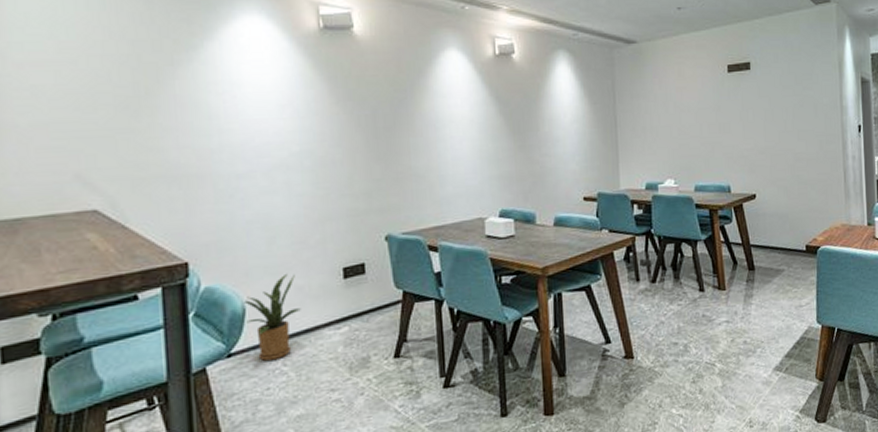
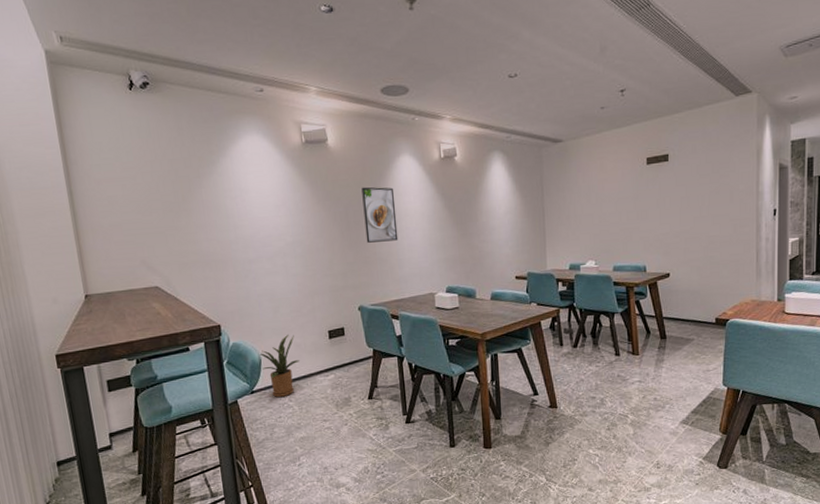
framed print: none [395,85,441,155] -> present [361,187,399,243]

